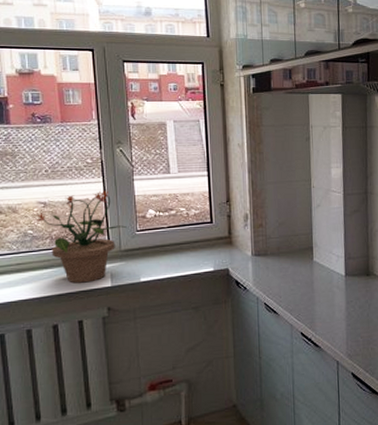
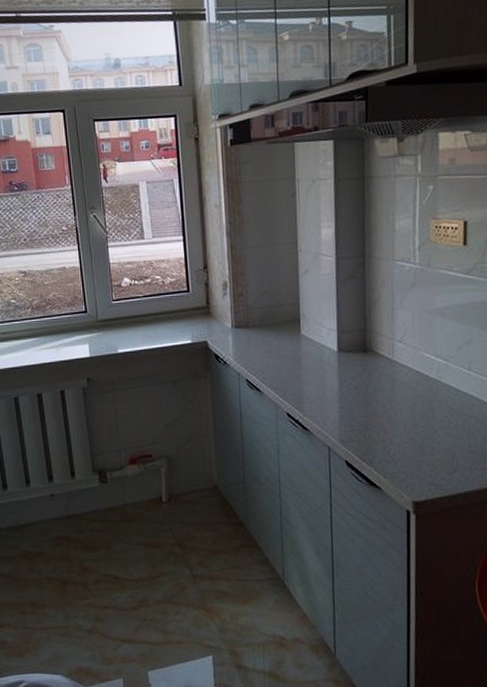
potted plant: present [37,189,127,283] -> none [18,257,103,353]

